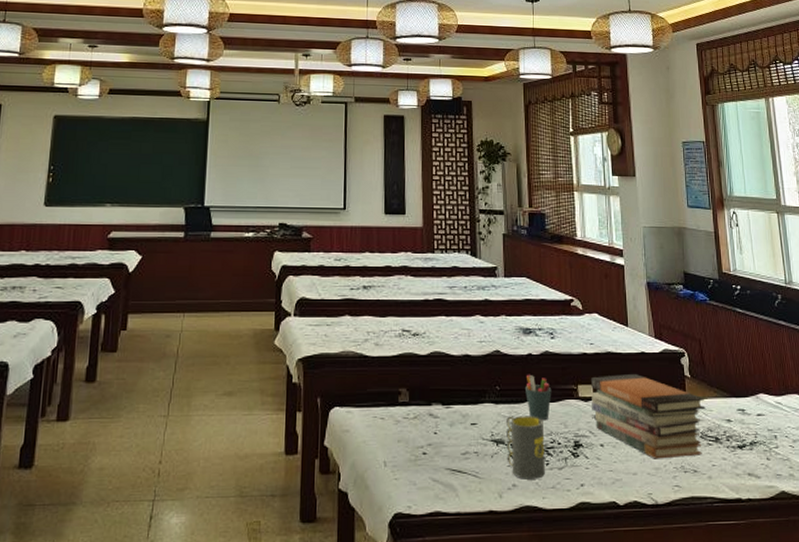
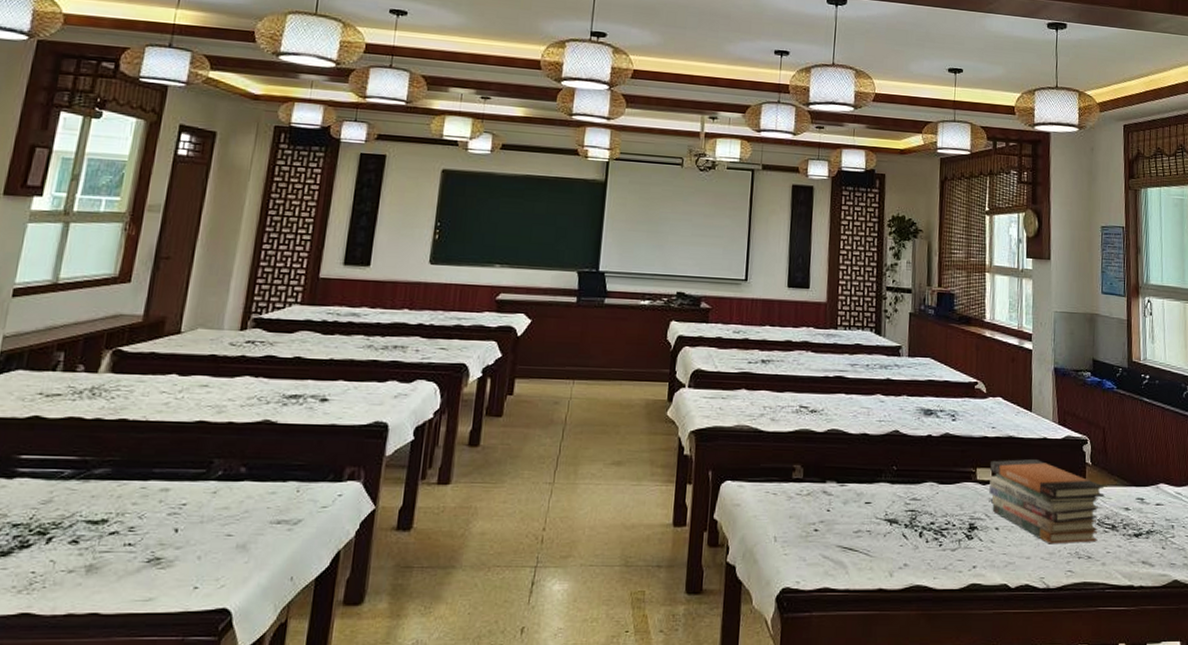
mug: present [507,415,545,479] -> none [899,496,939,559]
pen holder: present [524,374,552,420] -> none [922,455,950,501]

